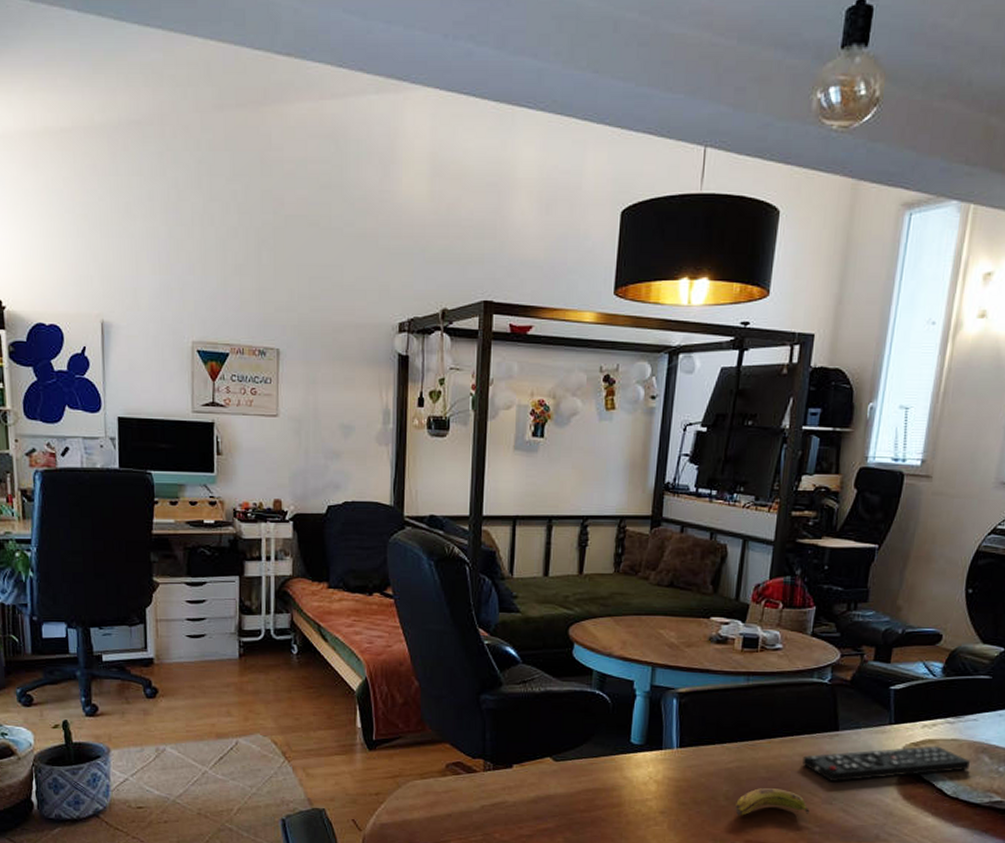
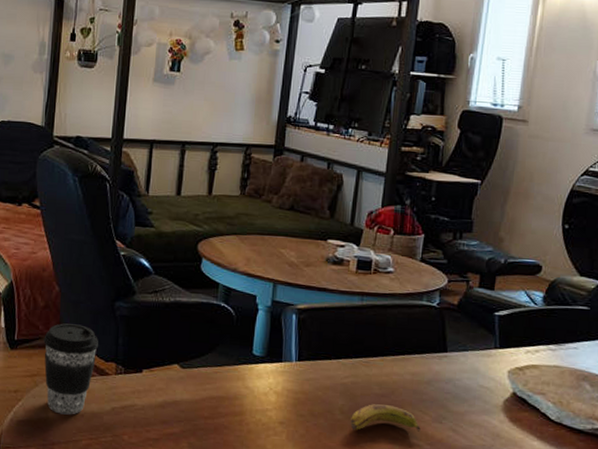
coffee cup: none [404,720,464,816] -> present [43,323,98,415]
remote control: present [802,746,971,781] -> none [413,371,573,401]

